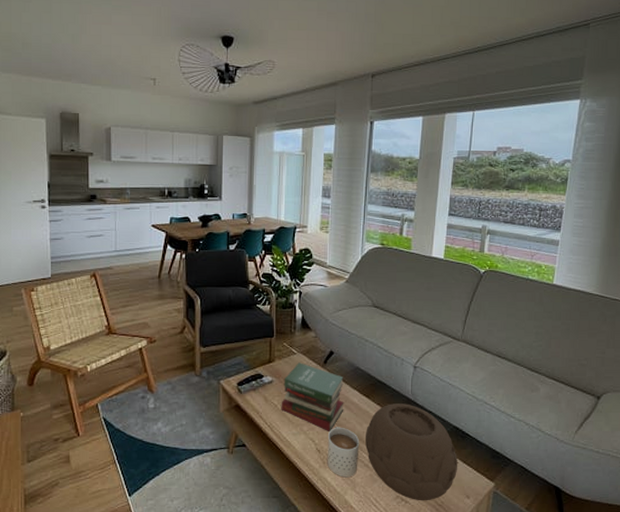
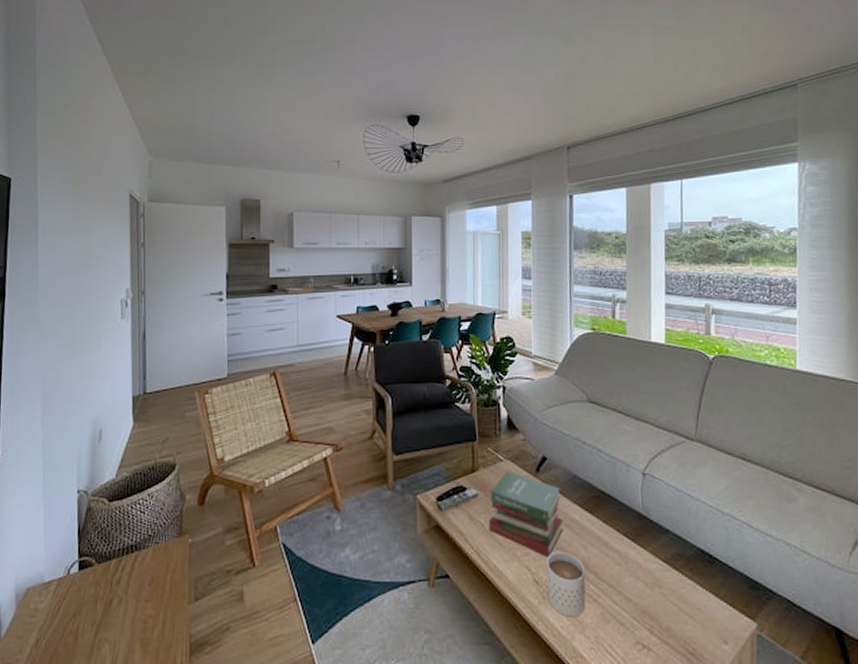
decorative bowl: present [365,403,457,501] -> none [592,520,709,648]

